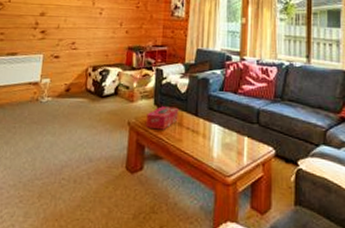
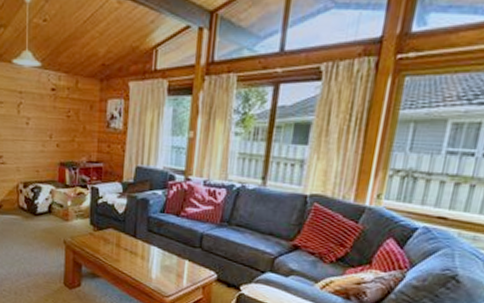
tissue box: present [146,106,179,130] -> none [82,226,116,250]

